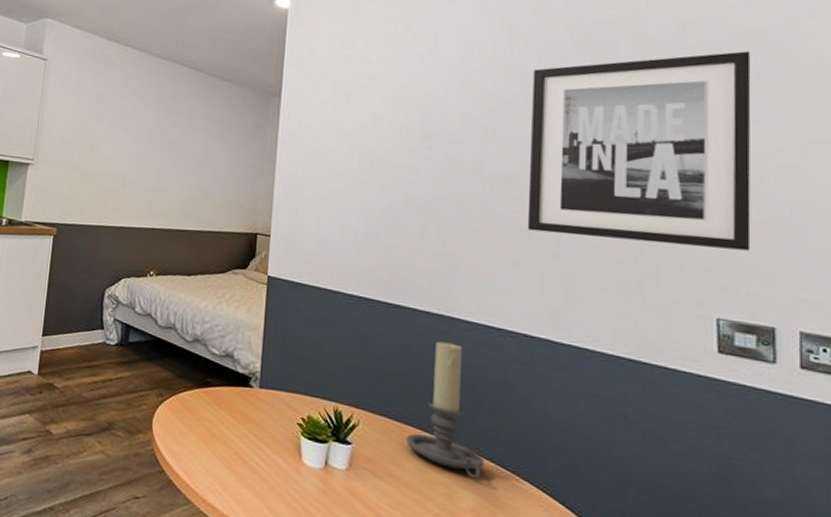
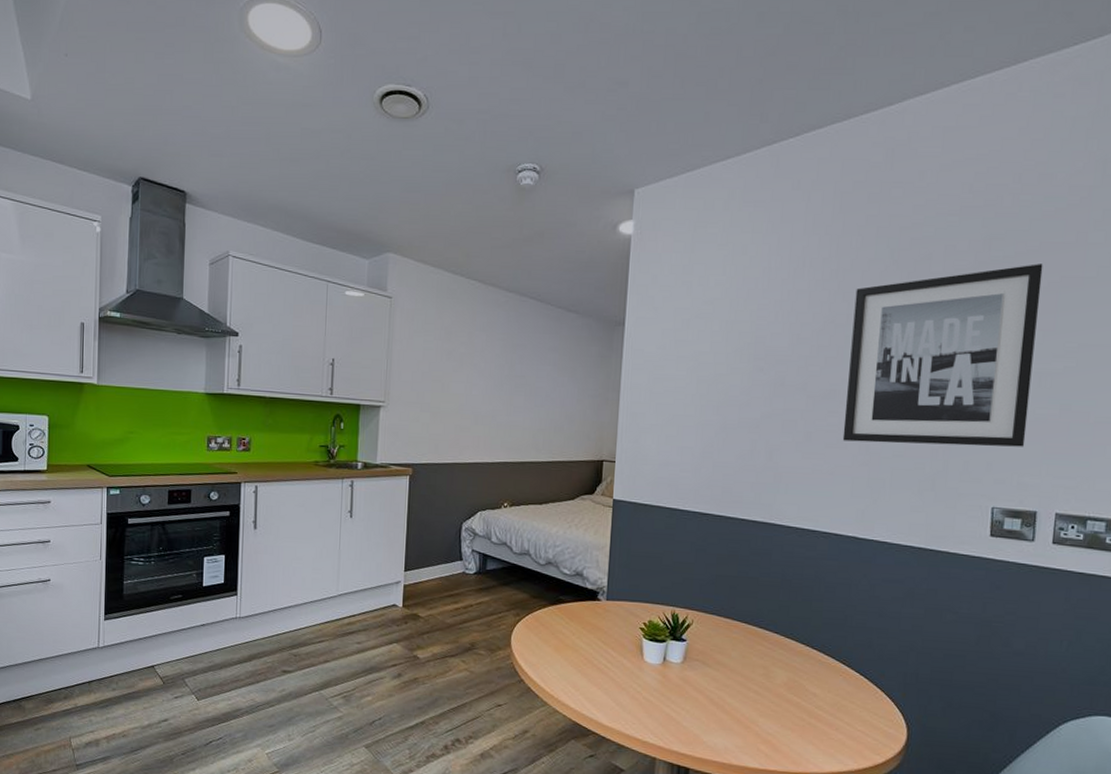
candle holder: present [405,341,484,480] -> none [732,545,797,659]

